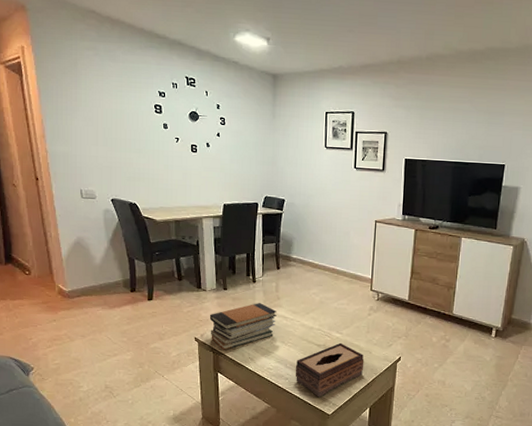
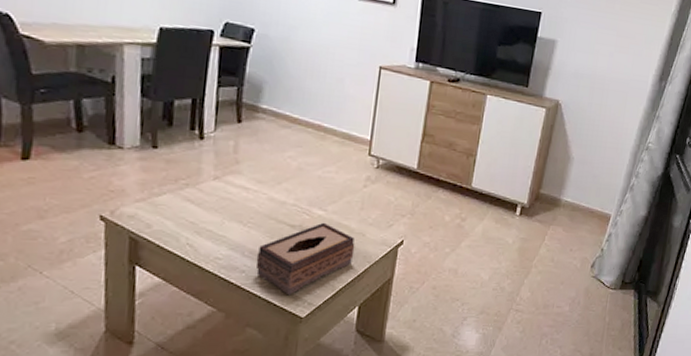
book stack: present [209,303,277,350] -> none [126,167,234,234]

